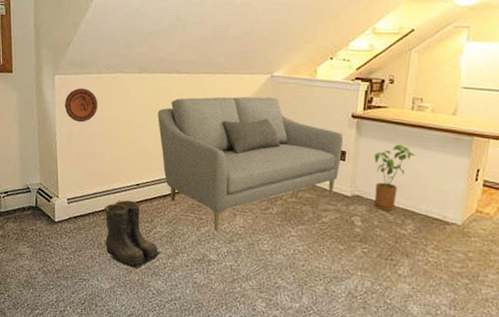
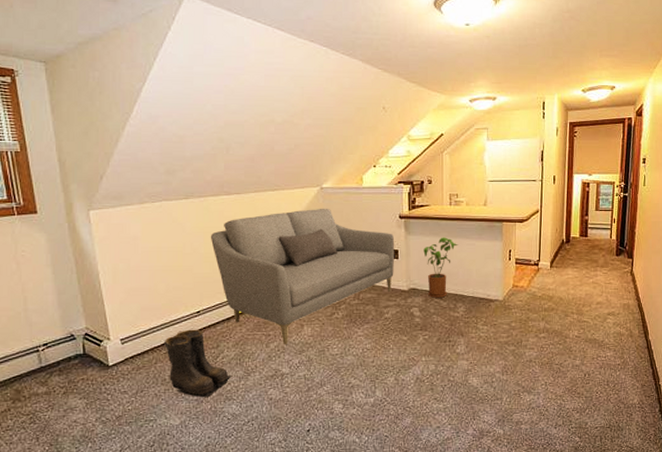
decorative plate: present [64,88,98,123] -> none [105,220,144,257]

